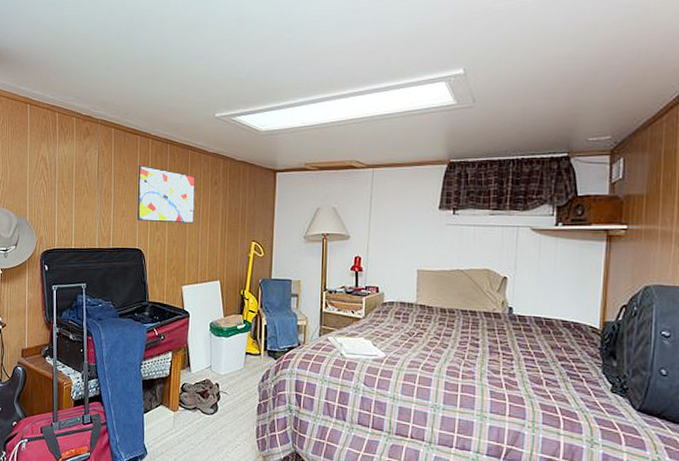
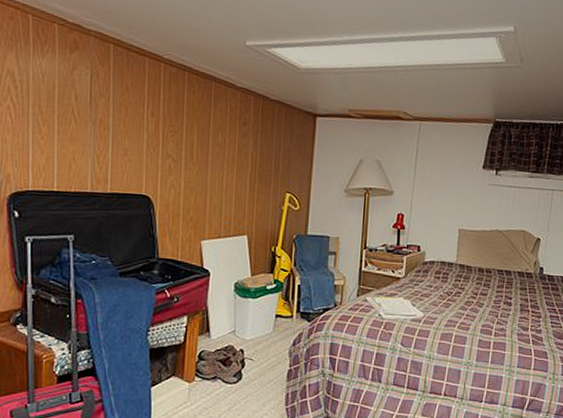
wall art: present [137,165,195,224] -> none [144,93,220,169]

